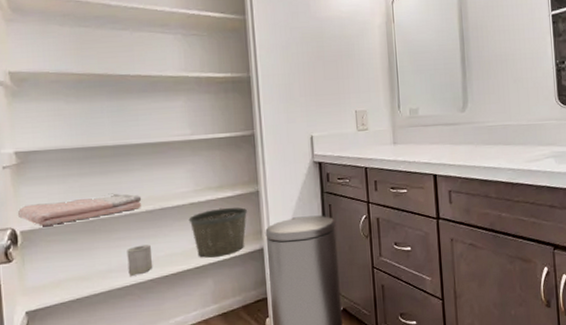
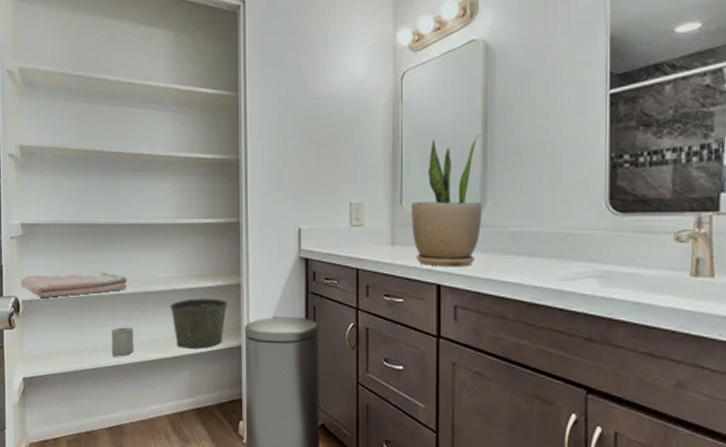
potted plant: none [407,48,466,159] -> present [410,134,483,267]

